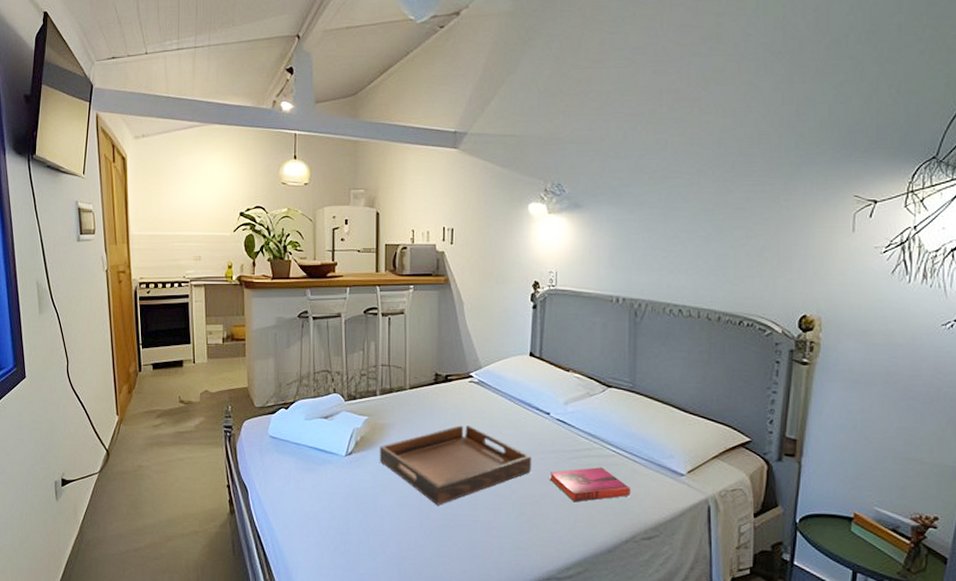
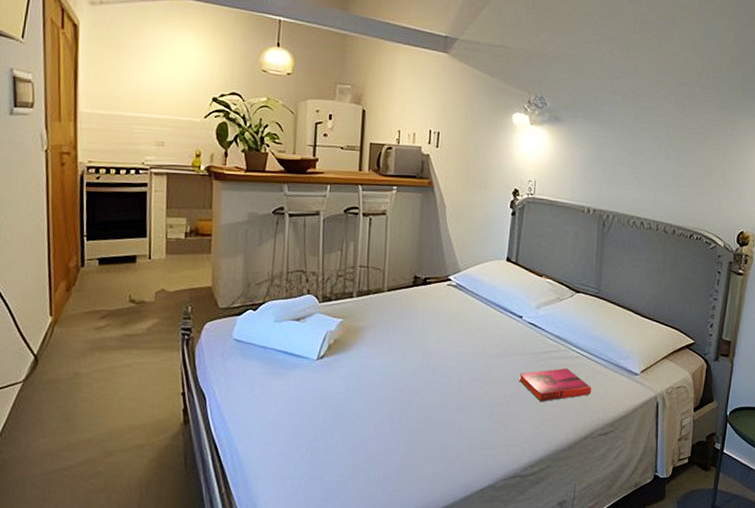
serving tray: present [379,425,532,505] -> none [352,328,504,408]

